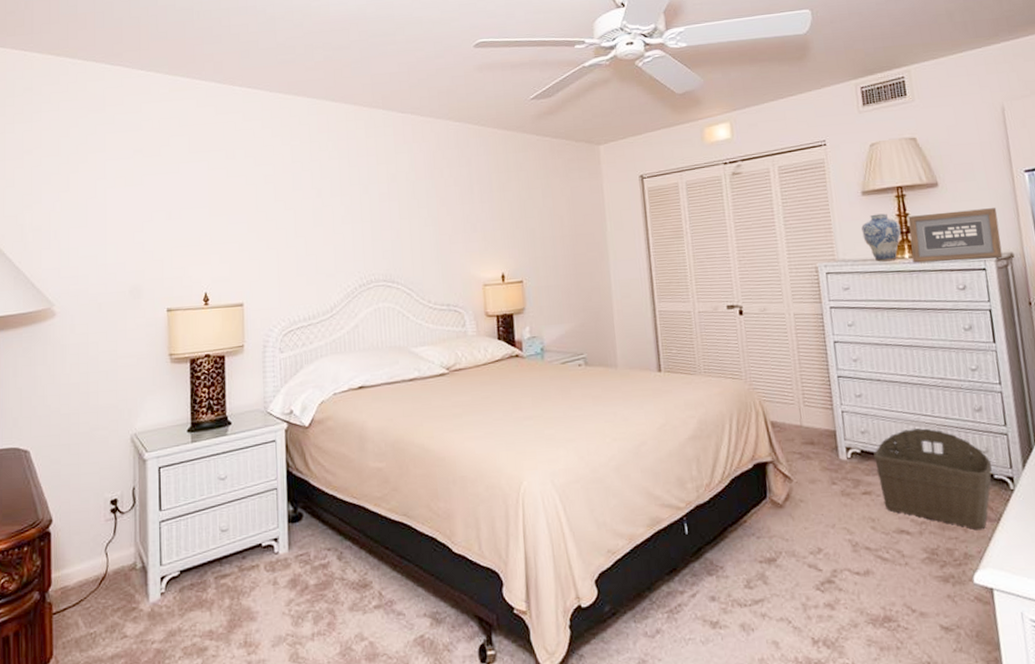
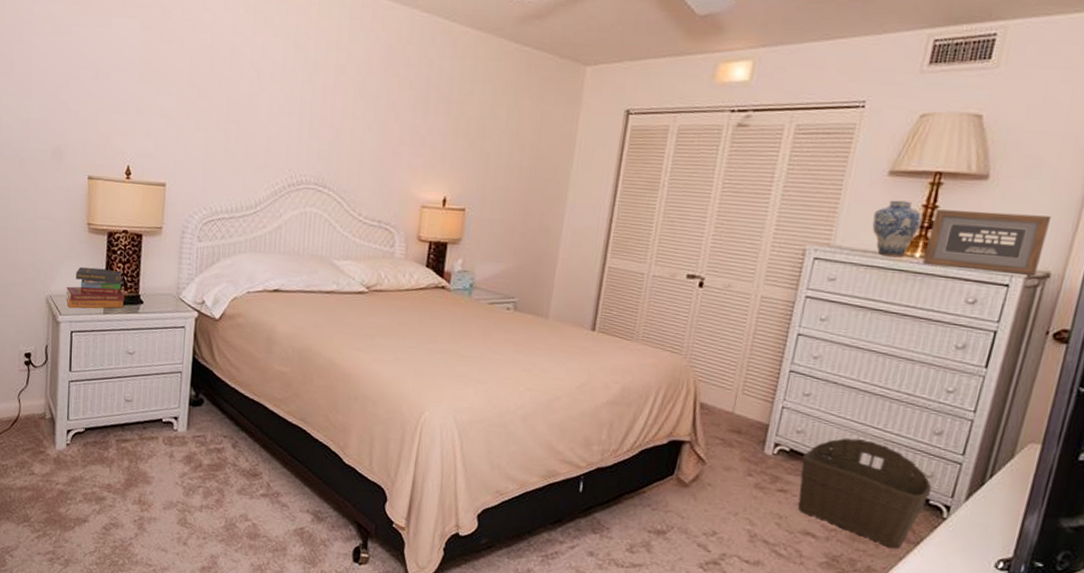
books: none [151,395,212,443] -> present [66,266,125,309]

